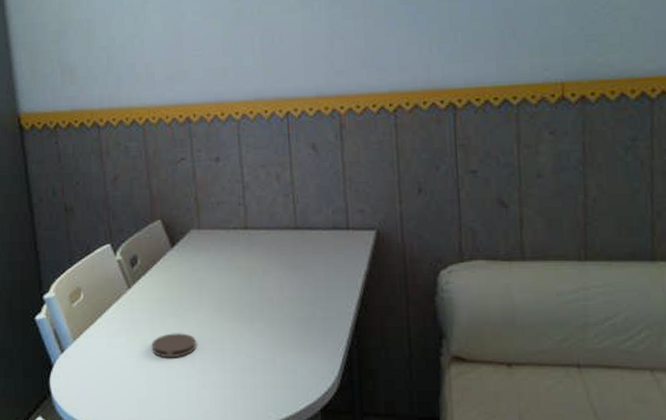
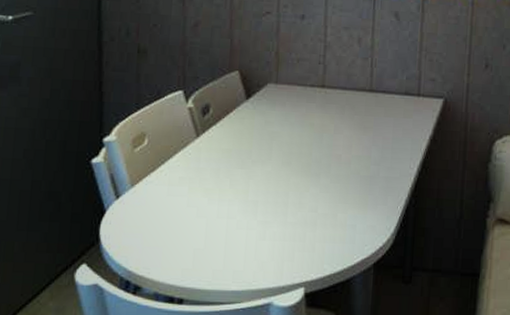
coaster: present [151,333,196,358] -> none [214,184,261,209]

